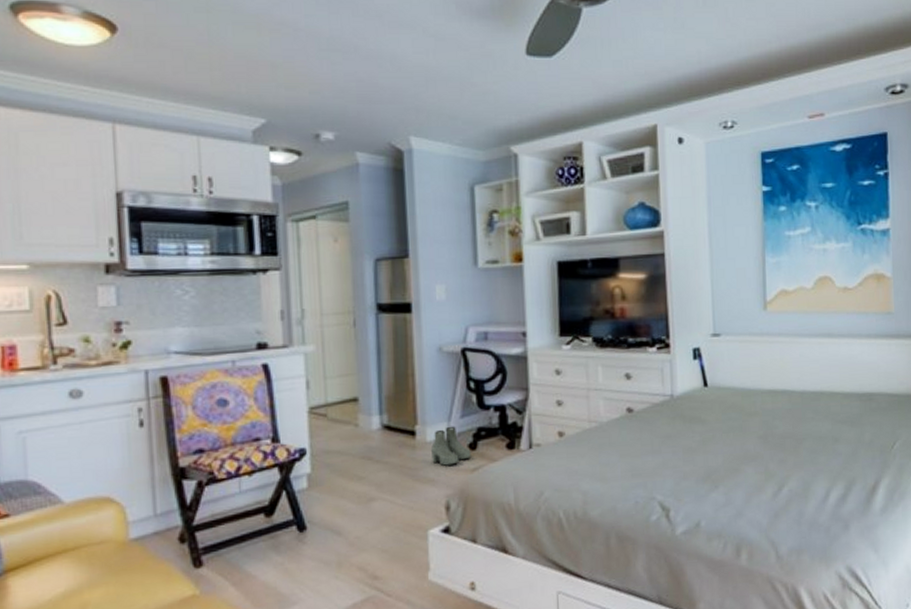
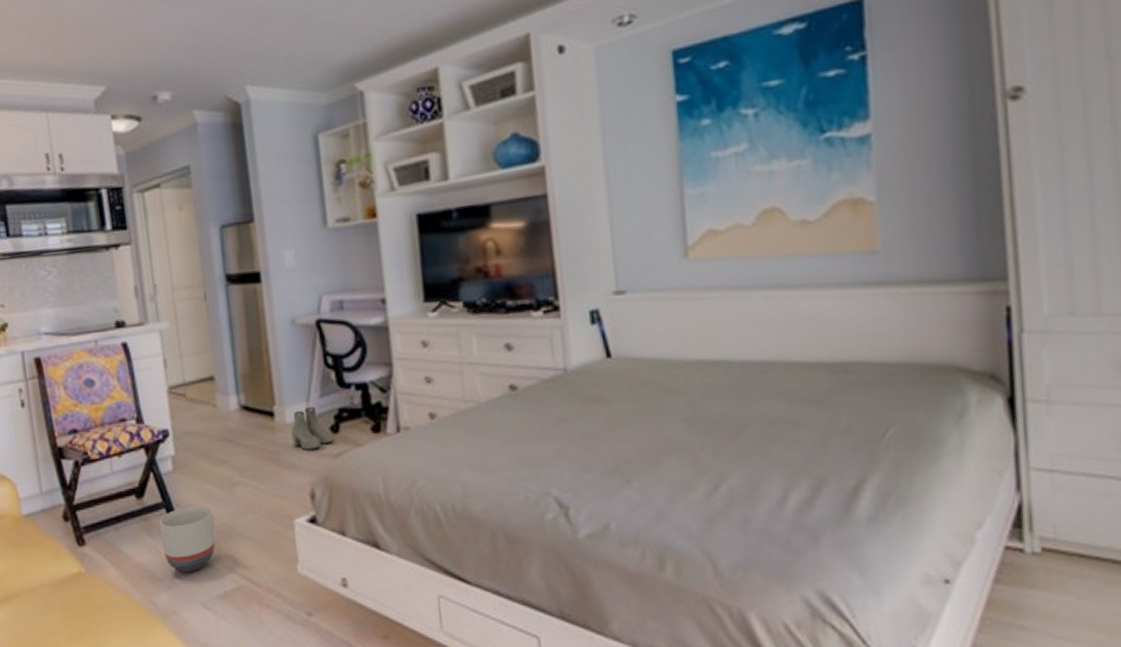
planter: none [289,521,348,588] -> present [159,506,216,572]

